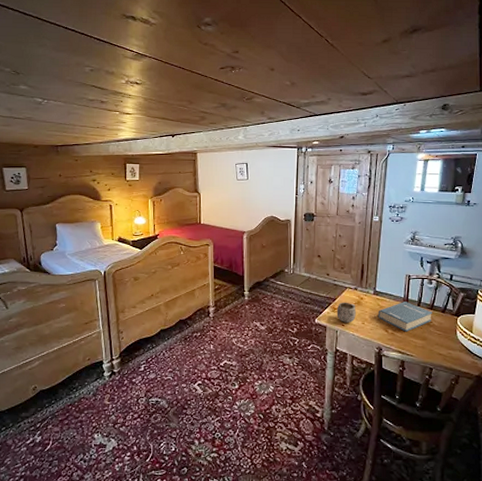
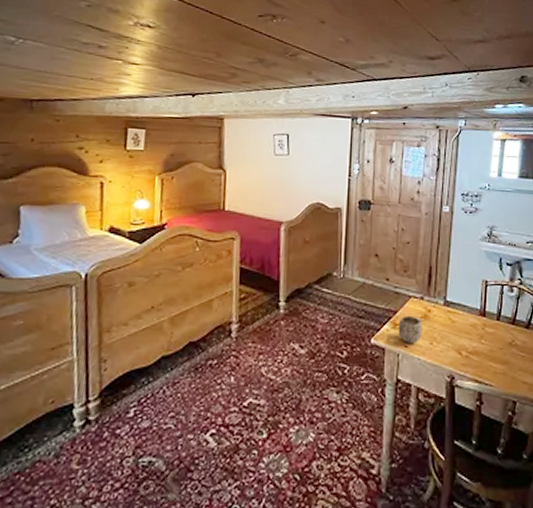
hardback book: present [378,302,432,332] -> none [449,315,514,354]

